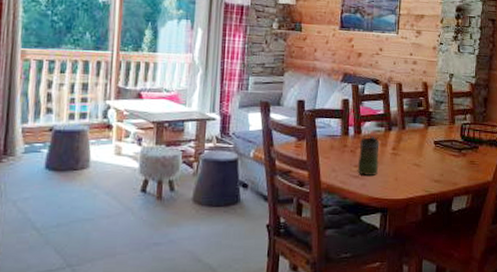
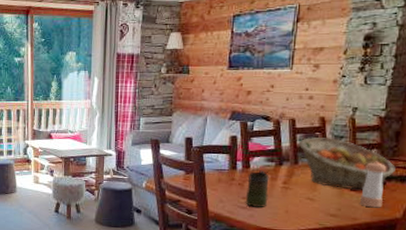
fruit basket: none [405,102,485,155] -> present [298,137,396,190]
pepper shaker: none [458,126,479,172] -> present [359,161,387,208]

